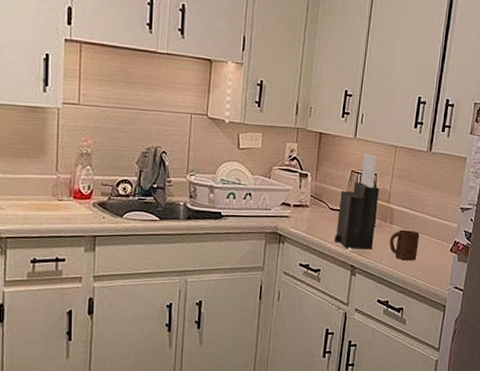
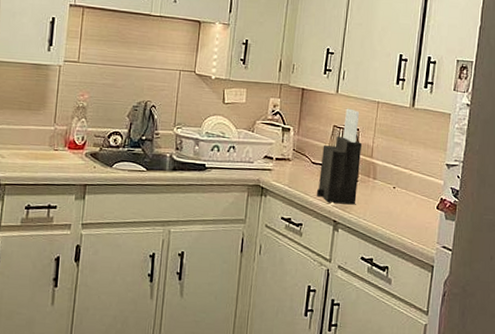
cup: present [389,229,420,261] -> none [372,185,404,218]

